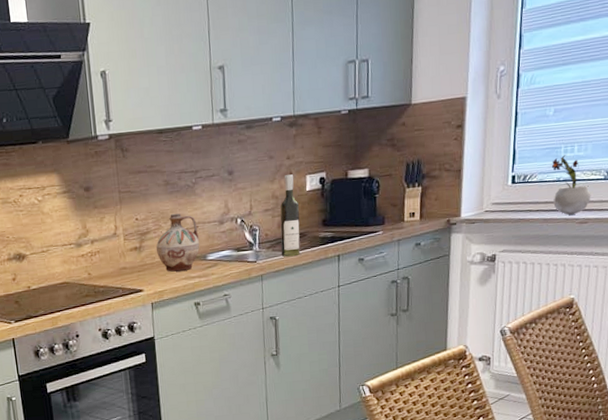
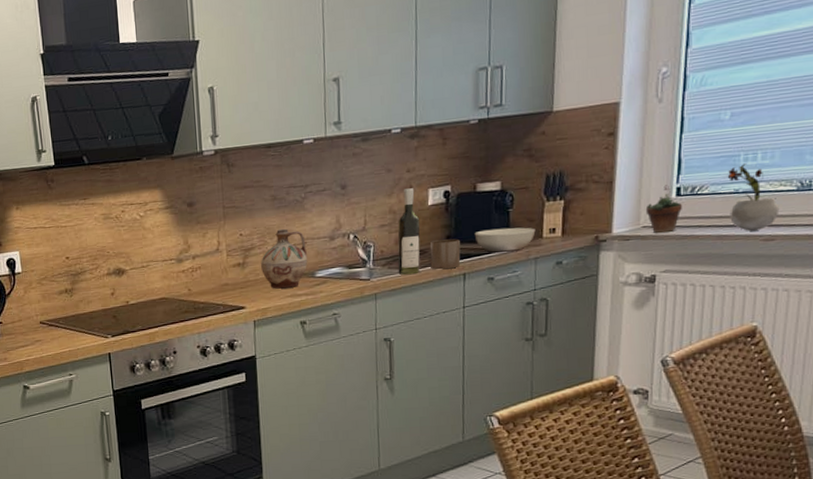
mug: none [308,222,335,252] -> present [429,239,461,270]
bowl: none [346,211,398,236] -> present [474,227,536,254]
succulent plant: none [487,173,517,217] -> present [645,185,683,233]

